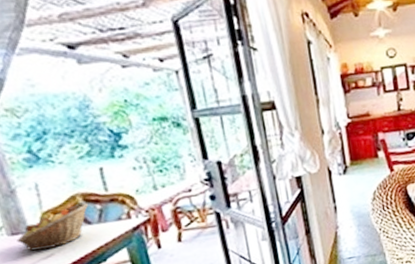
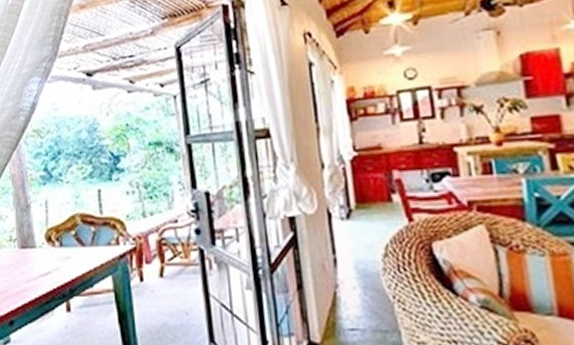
fruit basket: present [16,202,88,251] -> none [24,223,84,267]

